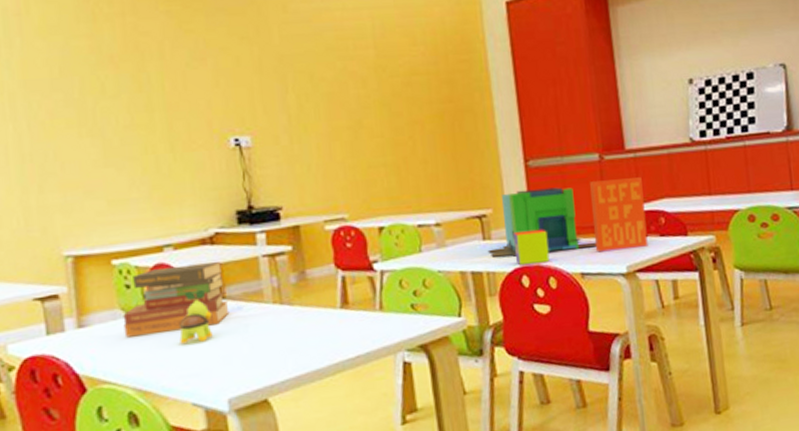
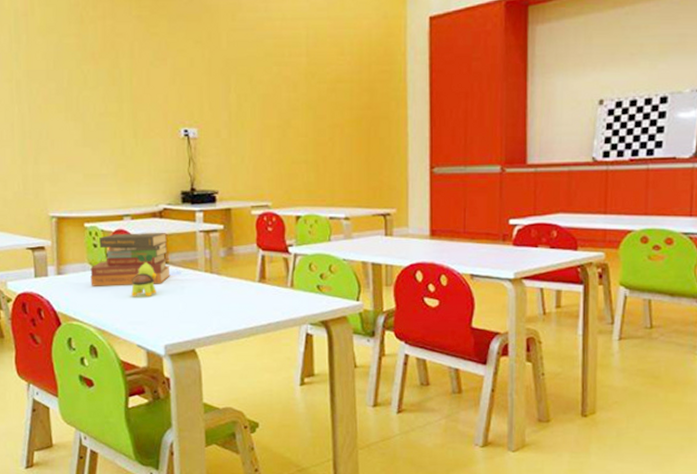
toy blocks: present [487,187,596,258] -> none [388,194,488,253]
toy block: present [513,230,550,265] -> none [412,232,444,261]
book: present [589,176,648,252] -> none [487,190,539,257]

